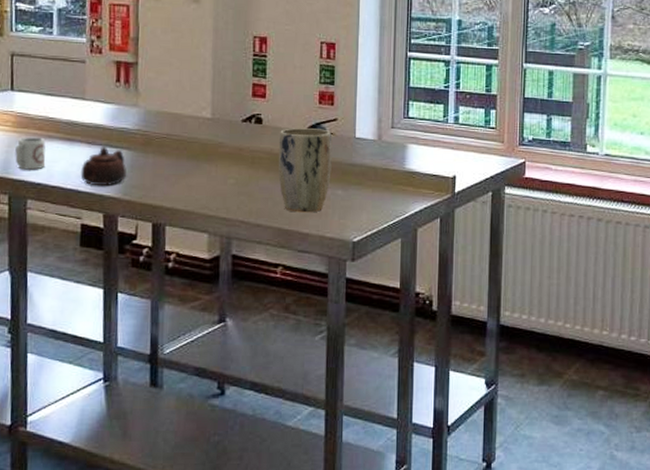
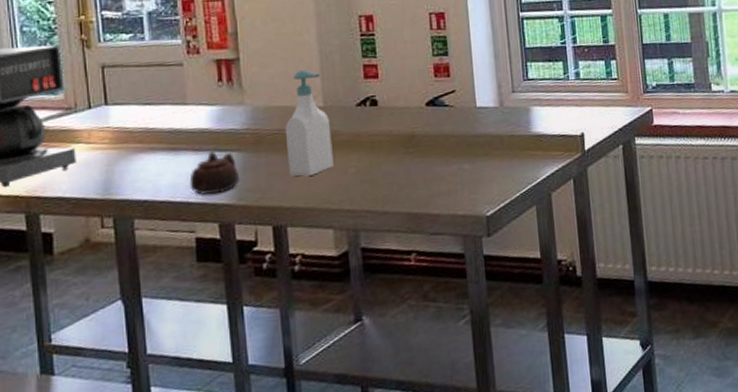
cup: present [15,137,46,170] -> none [116,150,151,188]
soap bottle: none [172,80,216,181] -> present [285,69,334,176]
plant pot: present [278,128,332,213] -> none [397,102,456,194]

